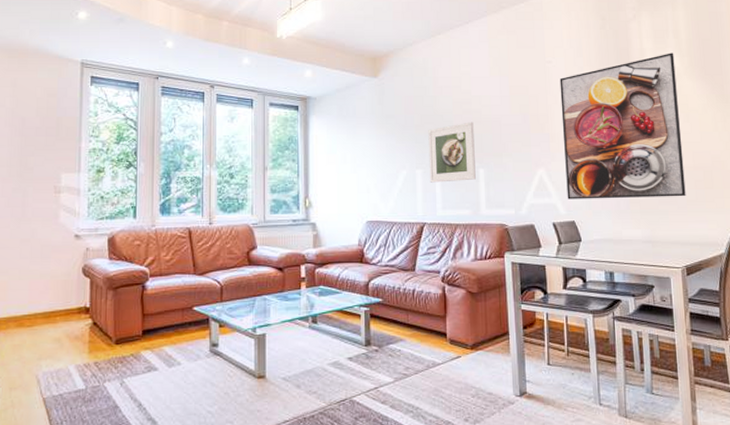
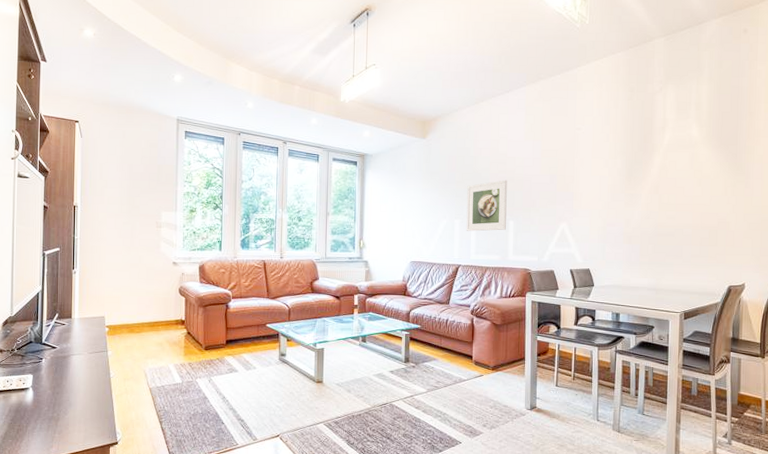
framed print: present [559,53,686,200] -> none [585,123,694,252]

